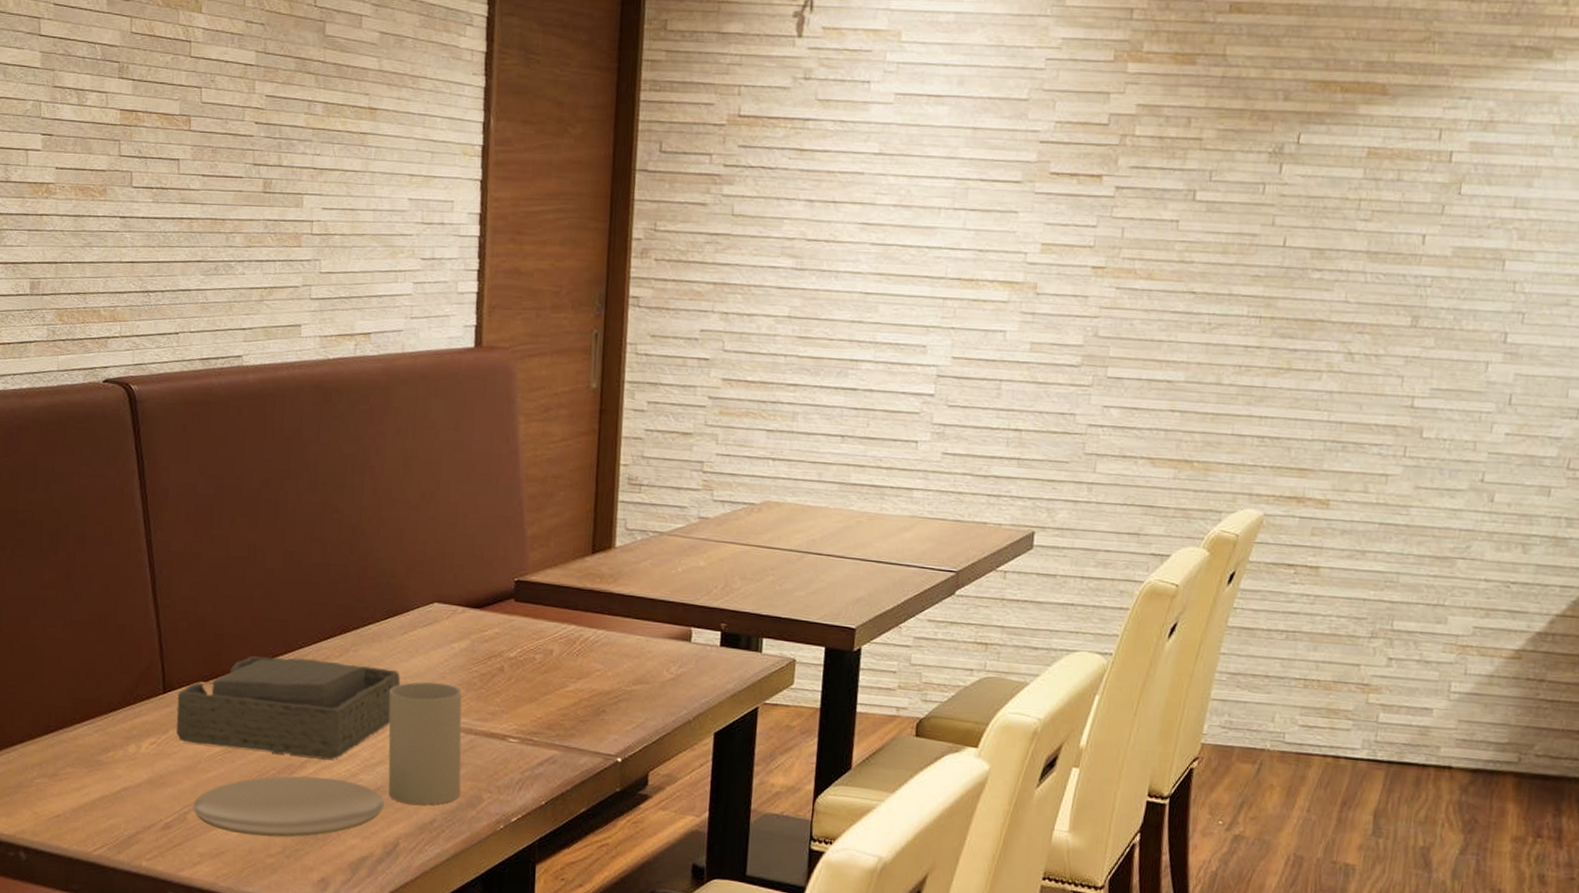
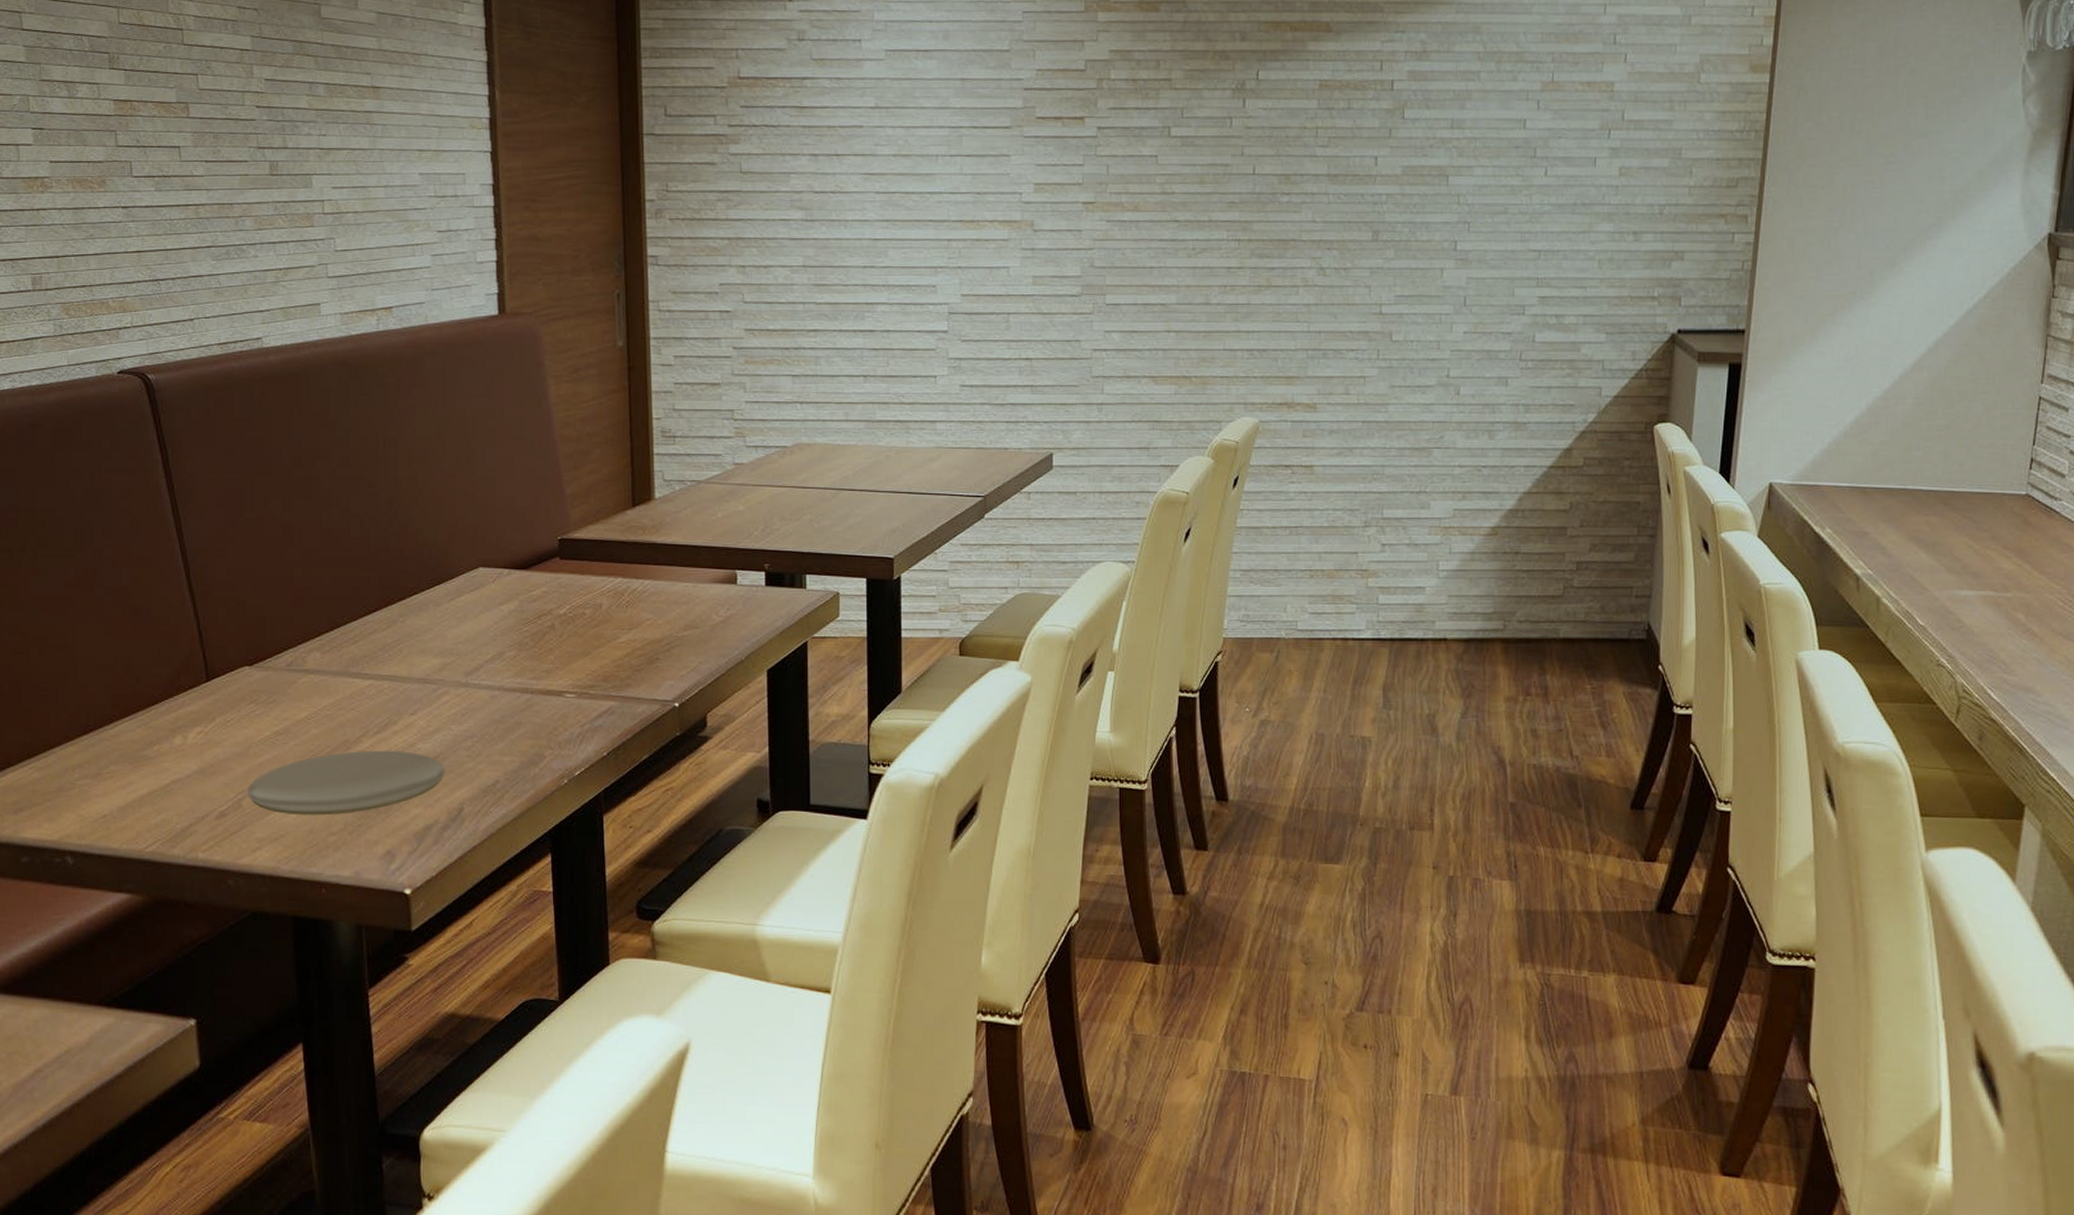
napkin holder: present [175,656,401,759] -> none [222,634,452,731]
cup: present [388,682,462,805] -> none [440,645,521,768]

